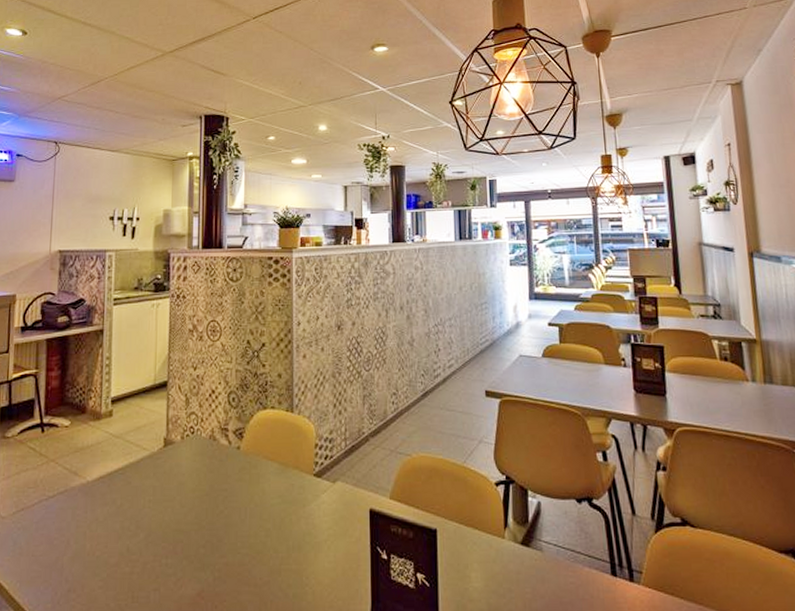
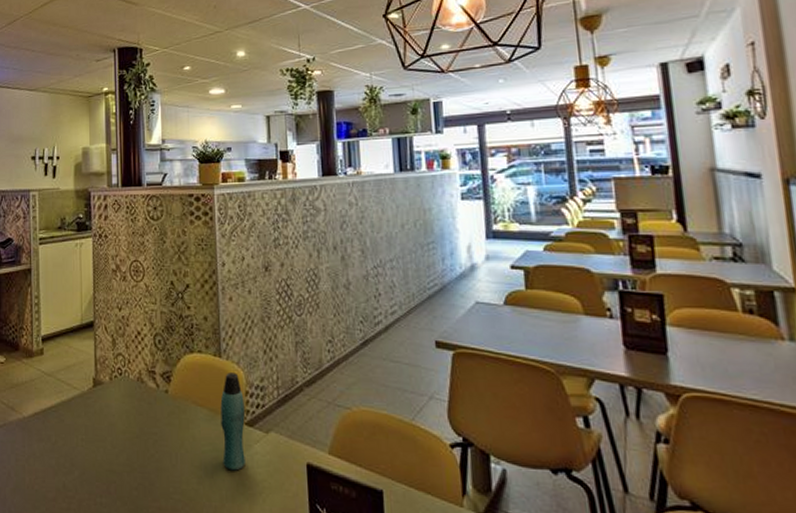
bottle: none [291,426,314,521] -> present [220,372,245,471]

